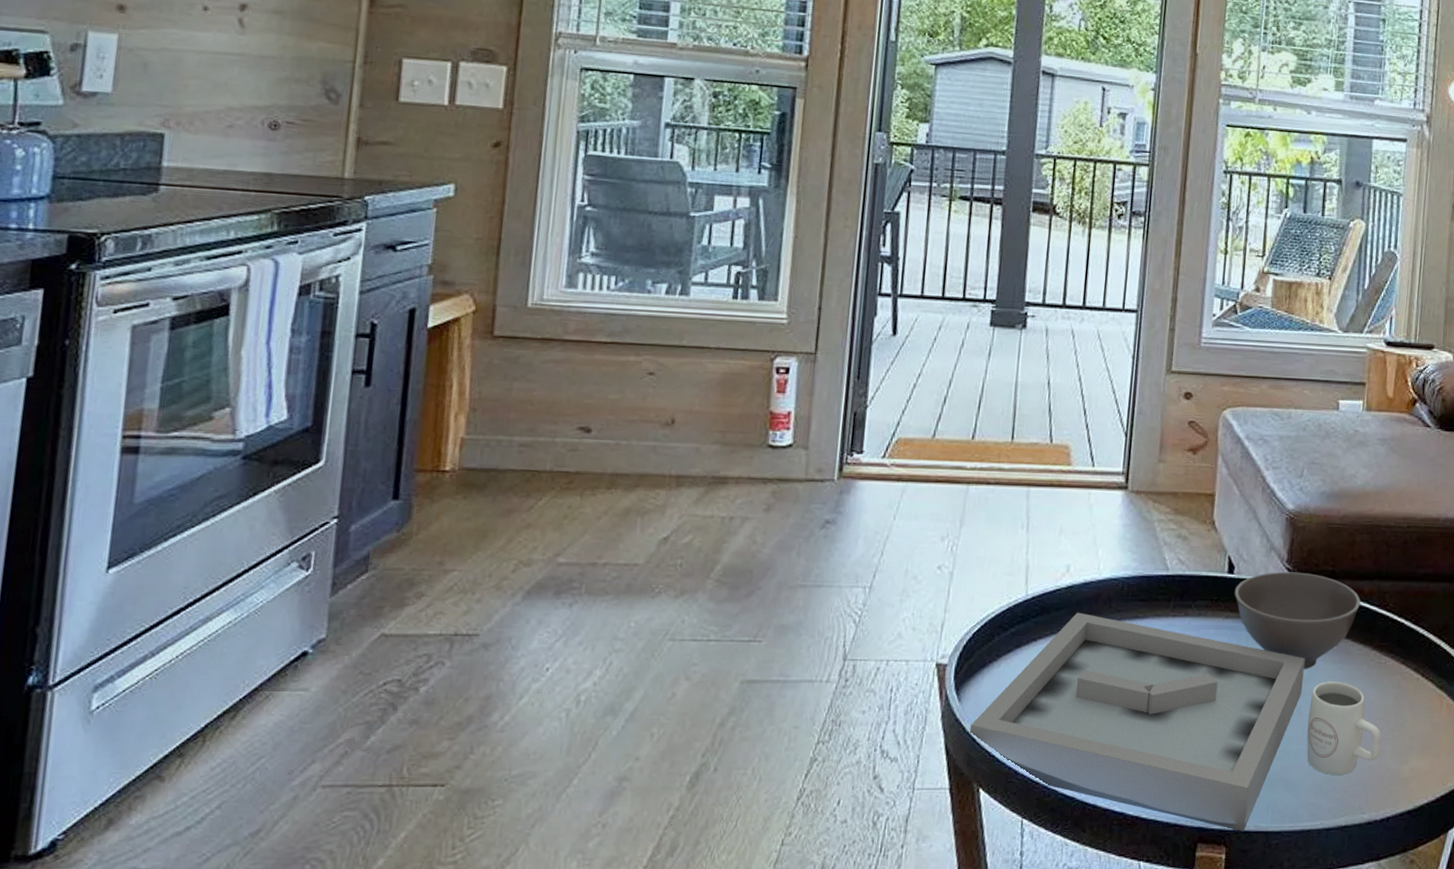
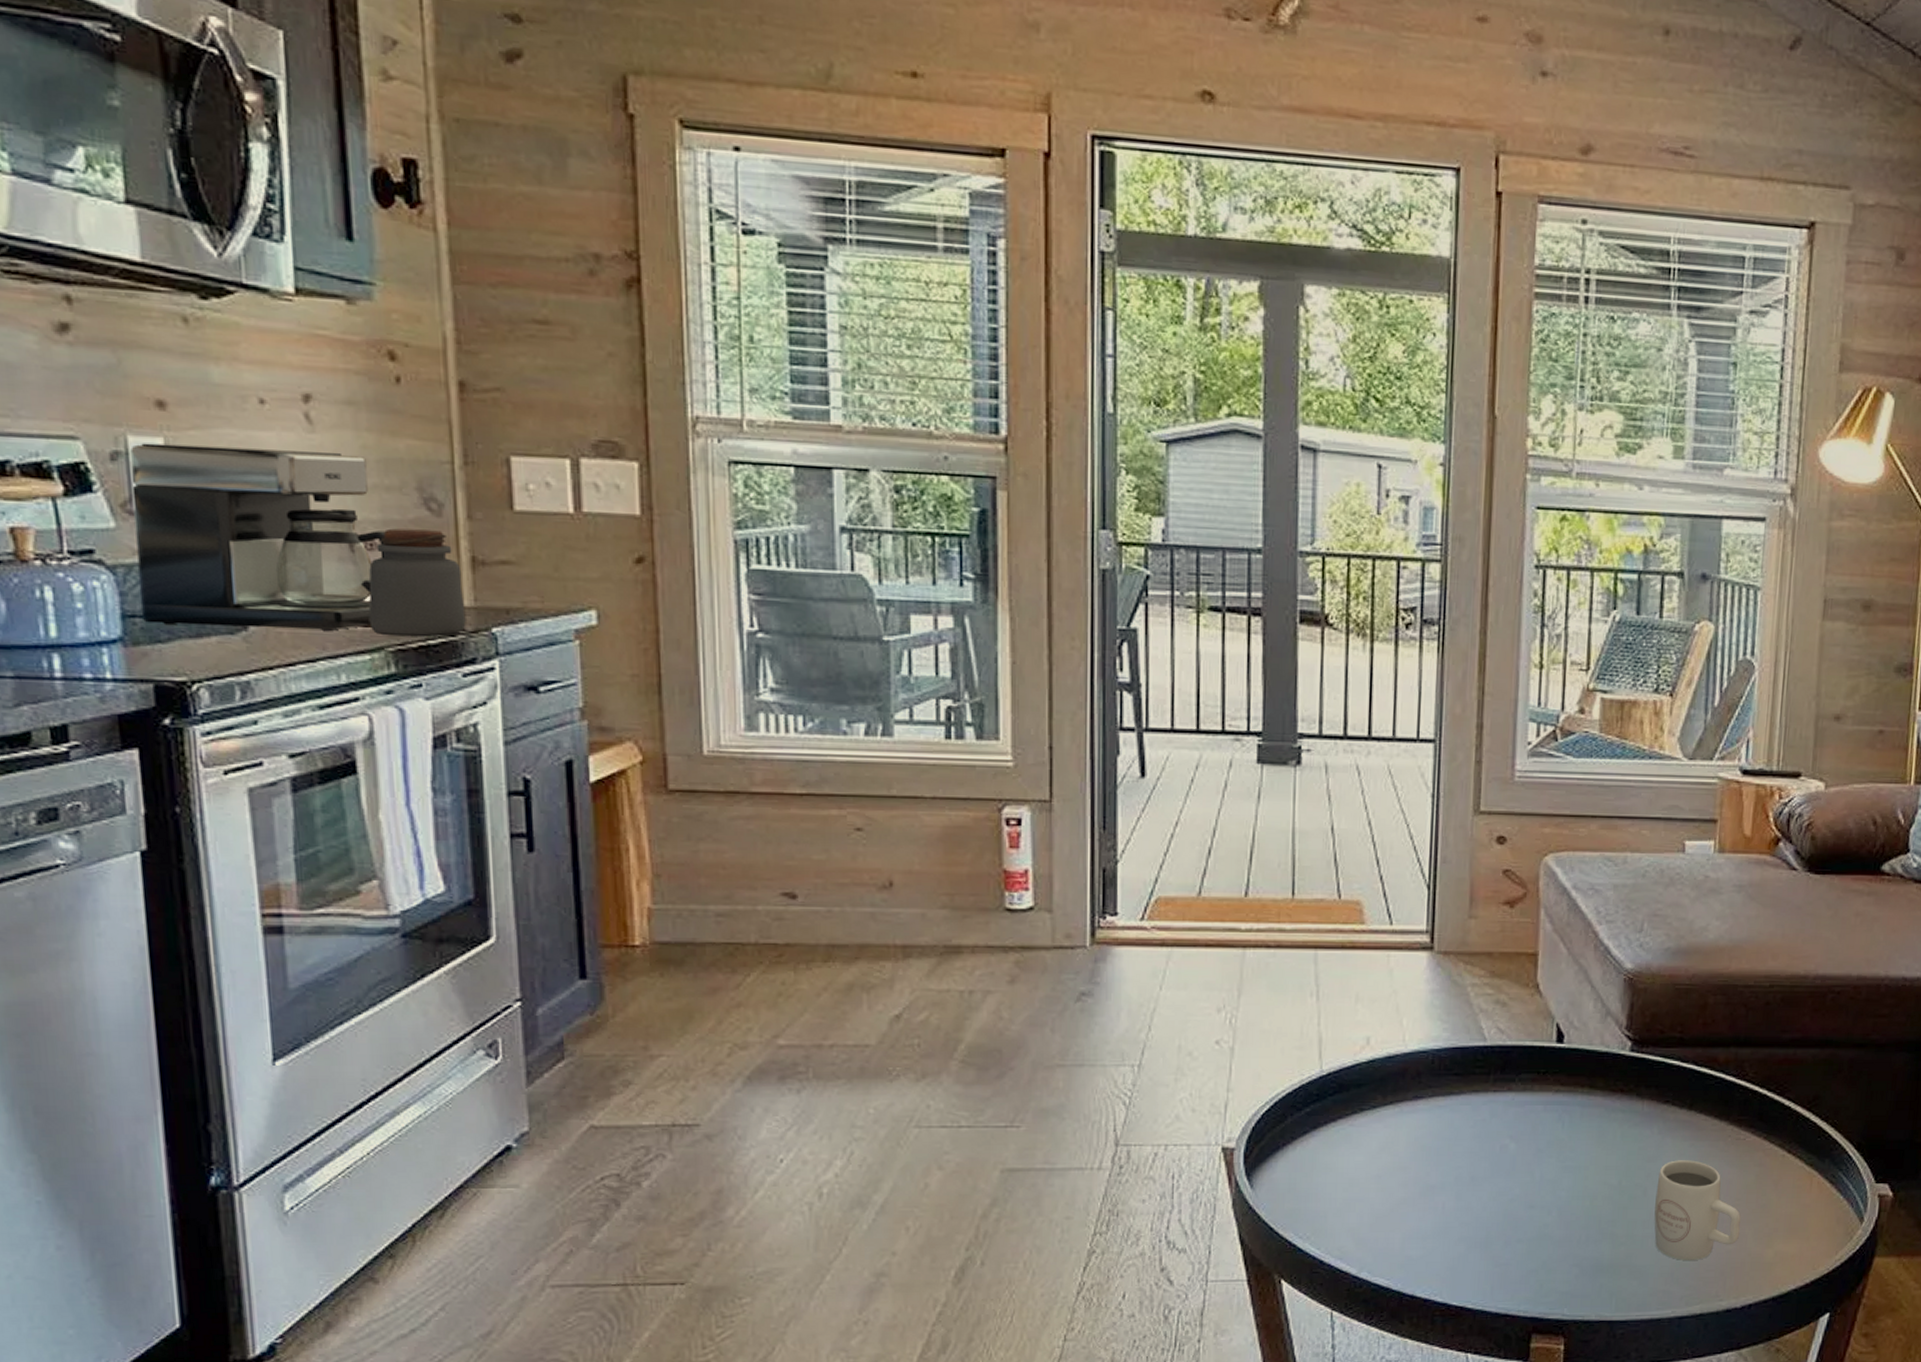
coffee maker: none [69,38,289,195] -> present [130,443,386,631]
jar: none [262,112,348,202] -> present [368,528,466,637]
decorative tray: present [966,612,1305,831] -> none [1264,1089,1650,1321]
bowl: present [1234,571,1361,670] -> none [1564,1039,1715,1148]

